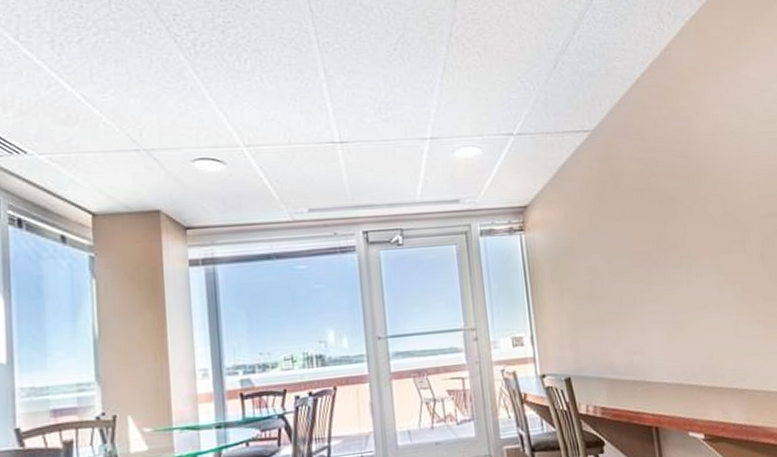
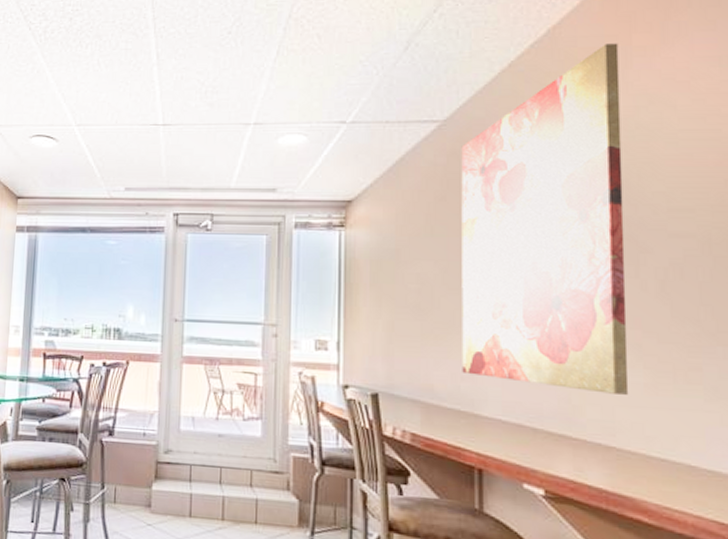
wall art: none [609,63,751,349] -> present [461,43,629,395]

